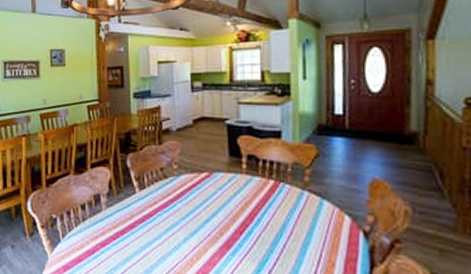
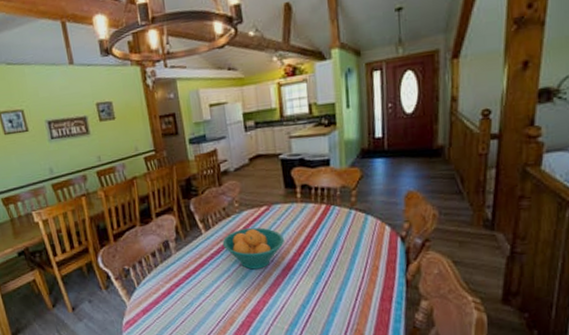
fruit bowl: none [156,193,224,242] -> present [222,227,284,270]

